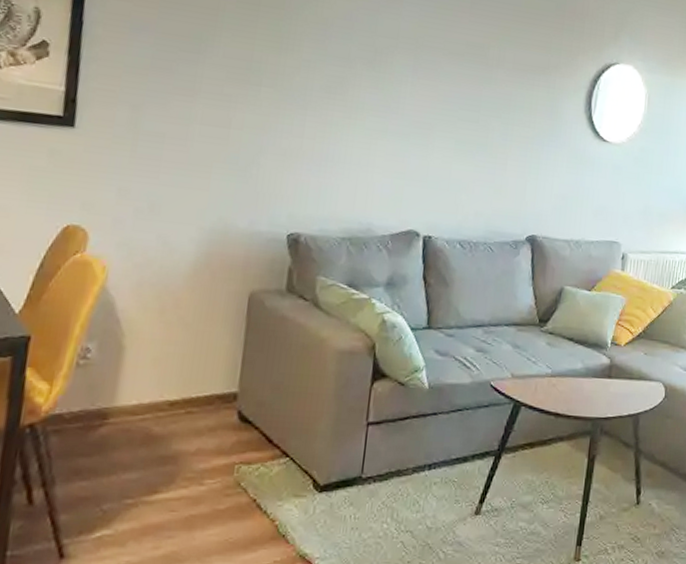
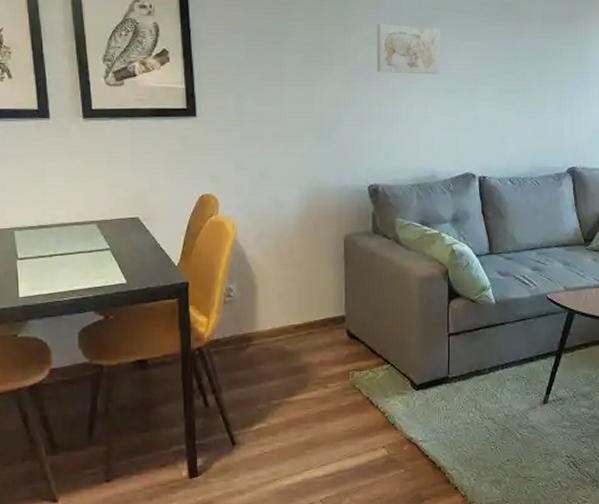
wall art: none [313,46,396,114] -> present [376,24,441,75]

